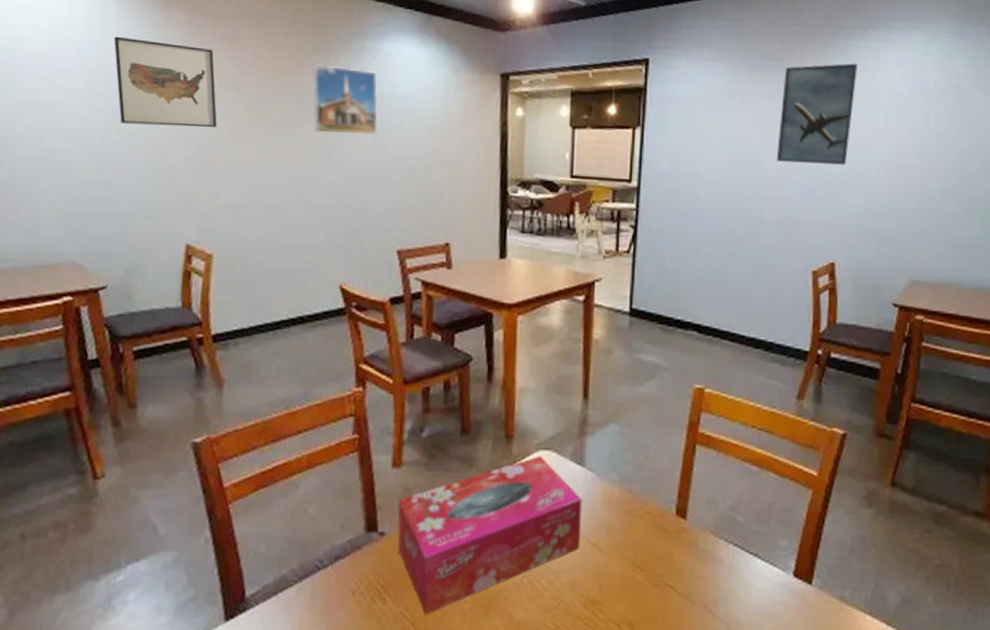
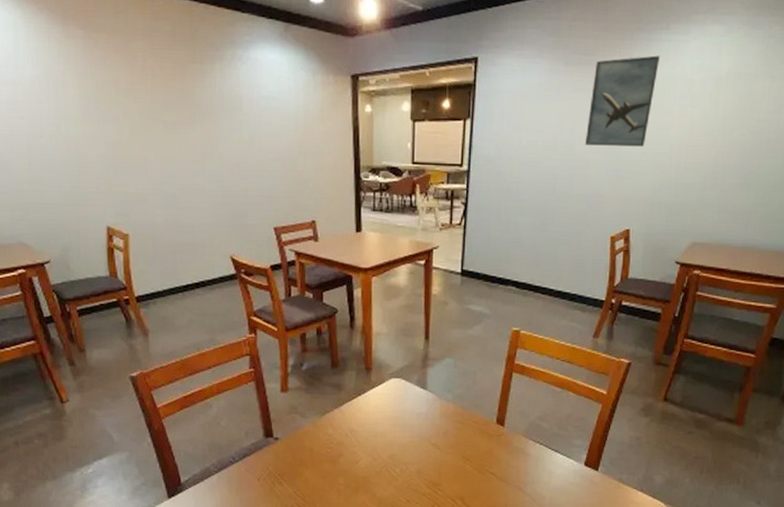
wall art: present [113,36,218,128] -> none [25,52,120,130]
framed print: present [312,64,378,135] -> none [192,71,251,133]
tissue box: present [397,456,582,615] -> none [287,382,425,493]

